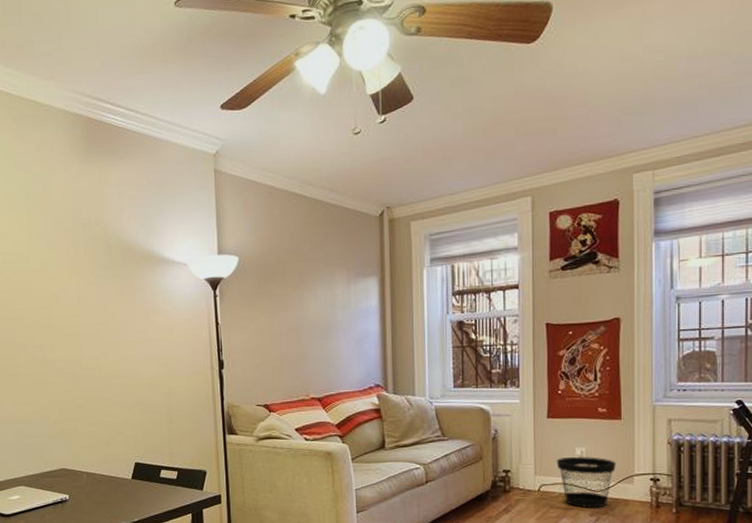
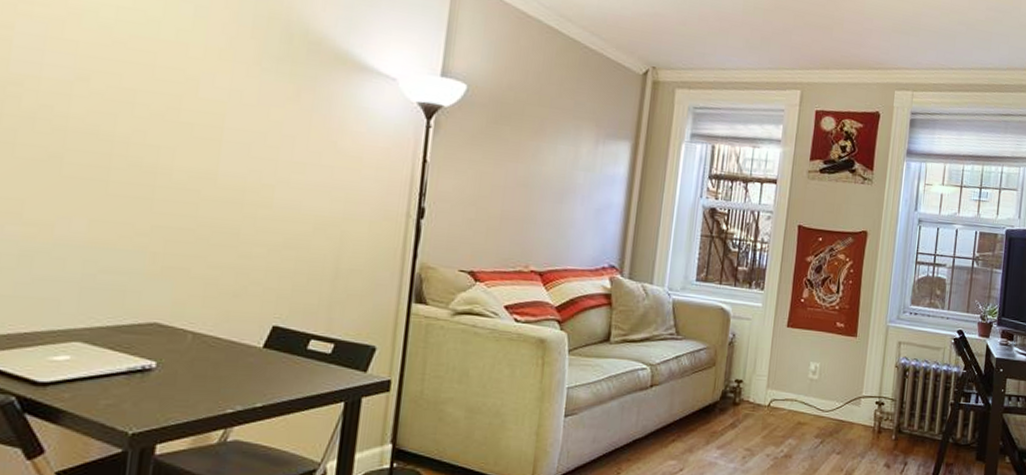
wastebasket: present [556,457,616,508] -> none [790,371,847,429]

